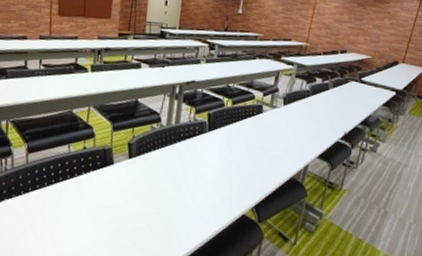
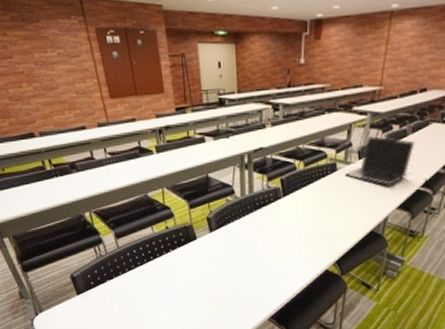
laptop: none [270,85,336,134] -> present [345,136,415,186]

